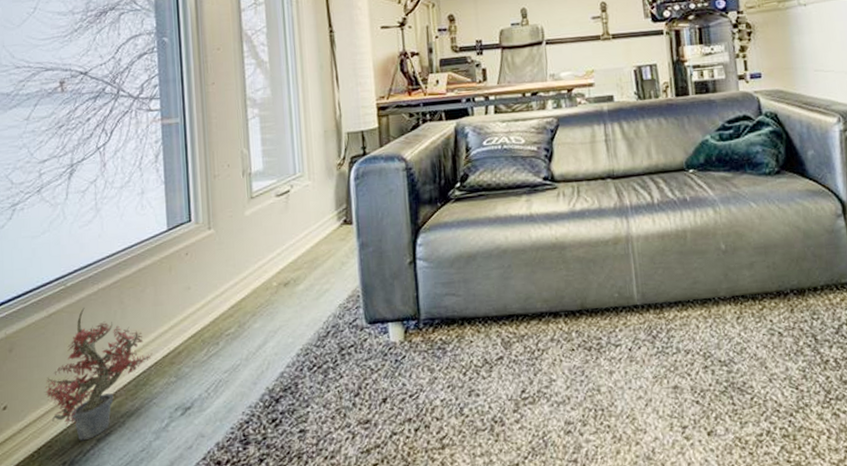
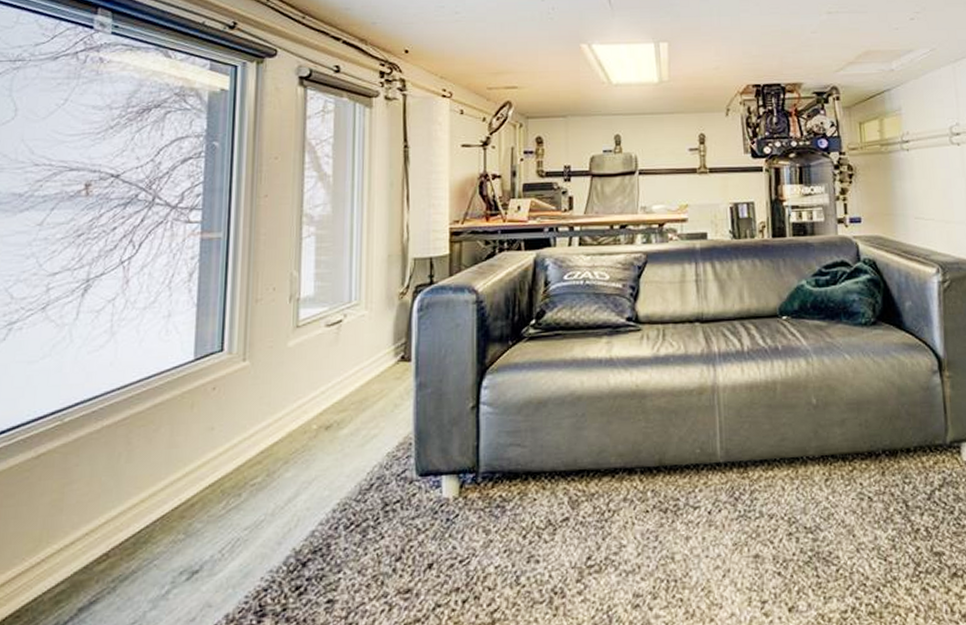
potted plant: present [44,307,153,441] -> none [19,447,160,611]

